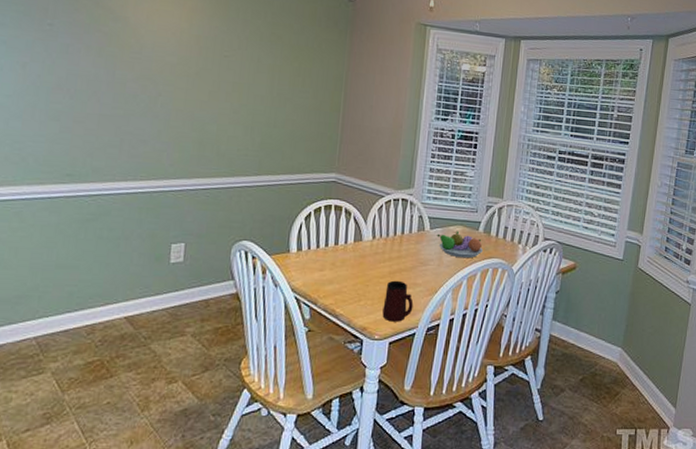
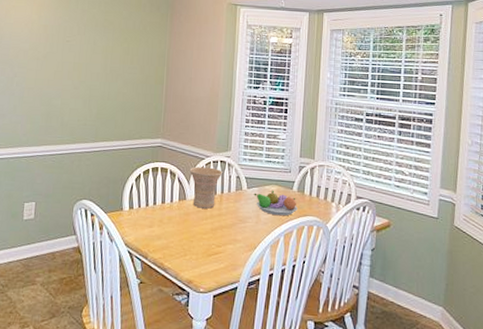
vase: none [367,205,404,251] -> present [189,166,222,209]
mug: present [382,280,414,322] -> none [206,236,235,276]

